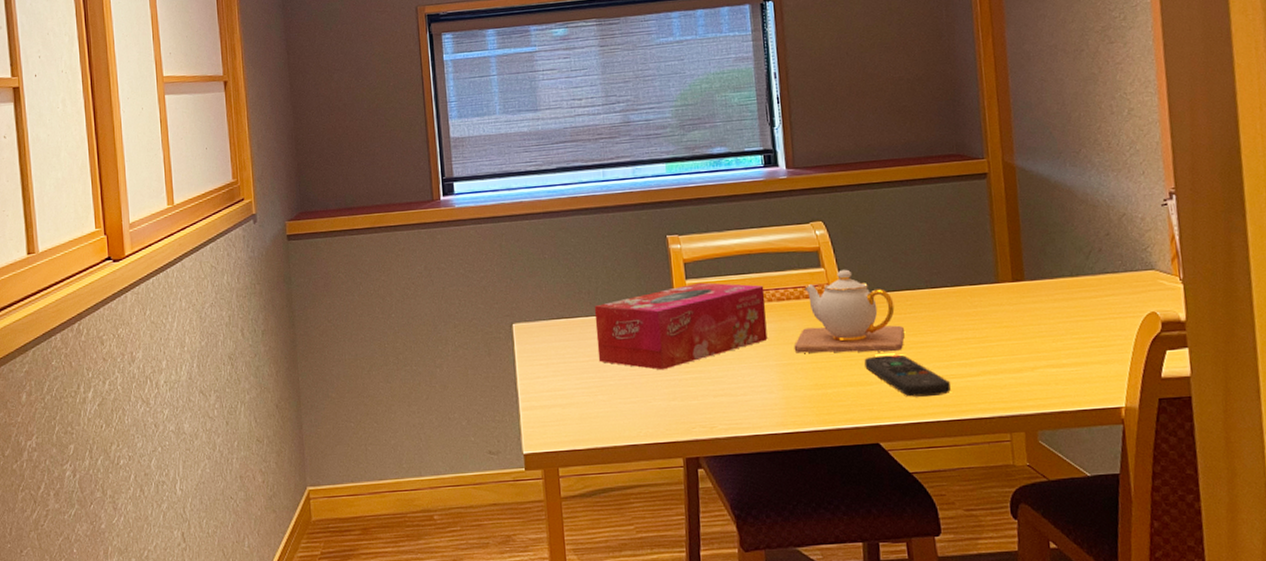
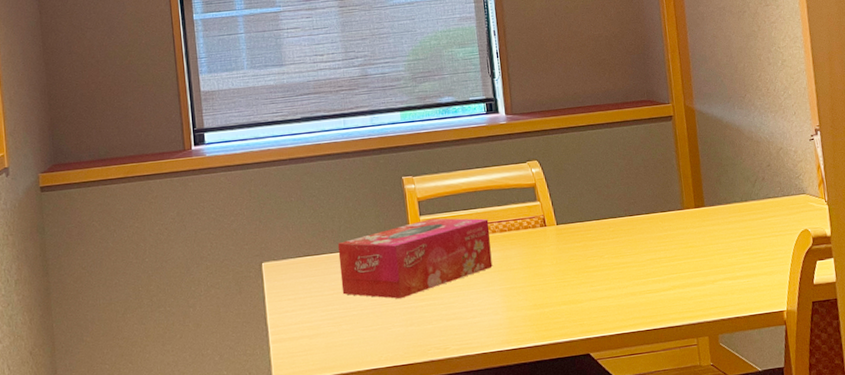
teapot: present [794,269,905,353] -> none [515,202,609,278]
remote control: present [864,354,951,397] -> none [575,274,648,312]

